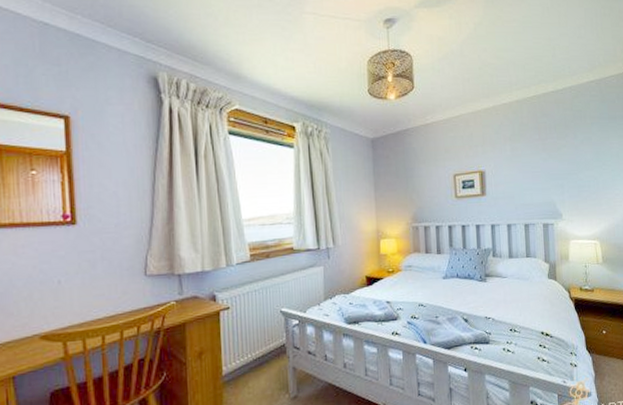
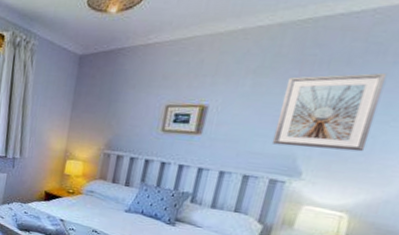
picture frame: none [533,131,594,195] -> present [272,72,388,152]

